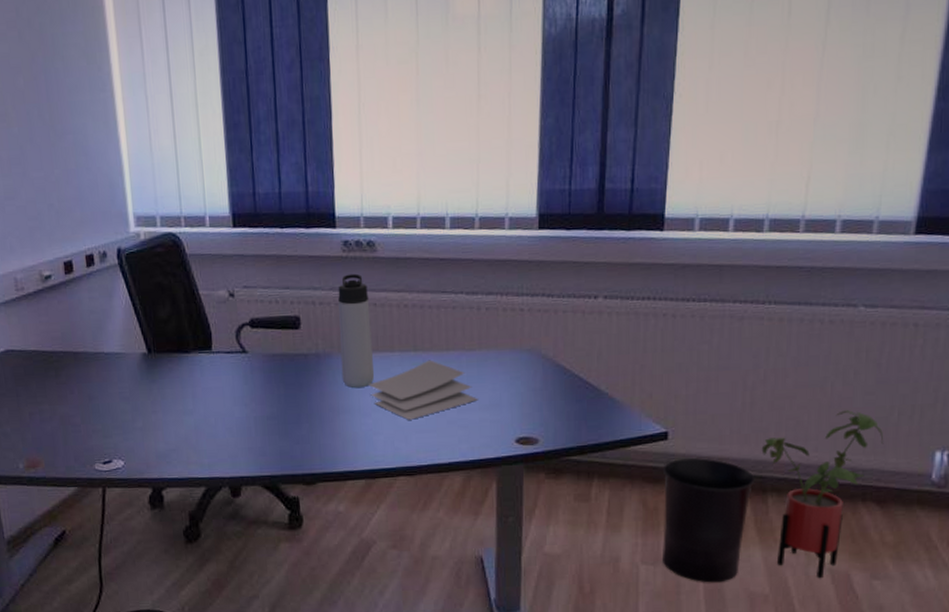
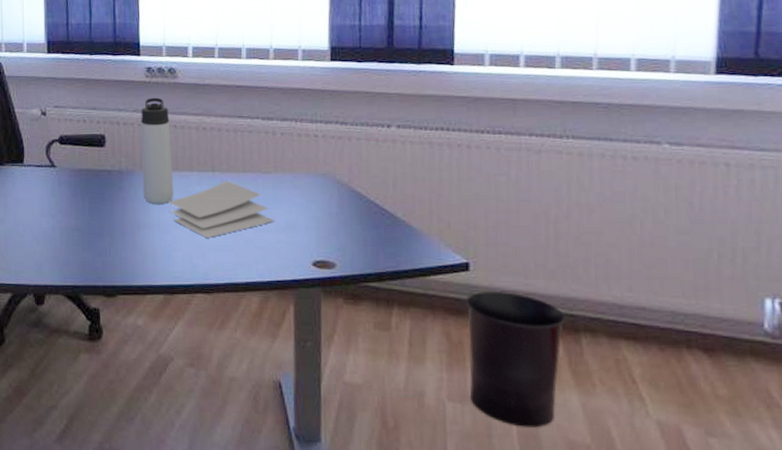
house plant: present [761,410,884,579] -> none [570,250,705,432]

